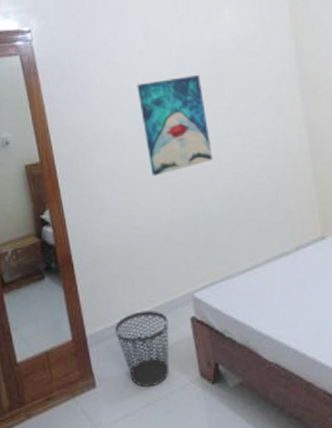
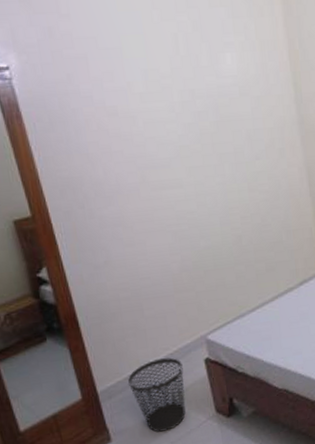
wall art: present [136,74,213,176] -> none [138,119,221,224]

